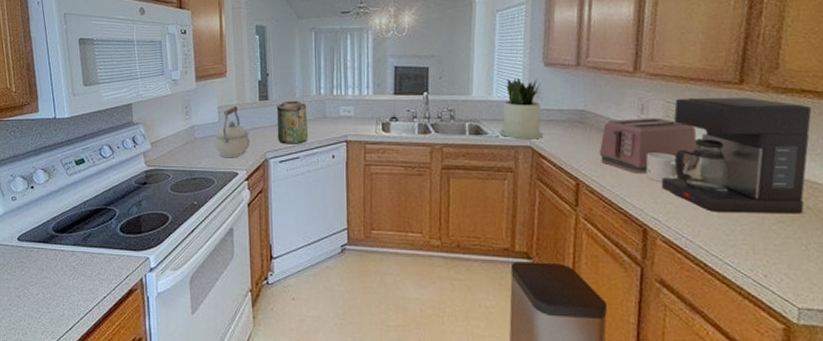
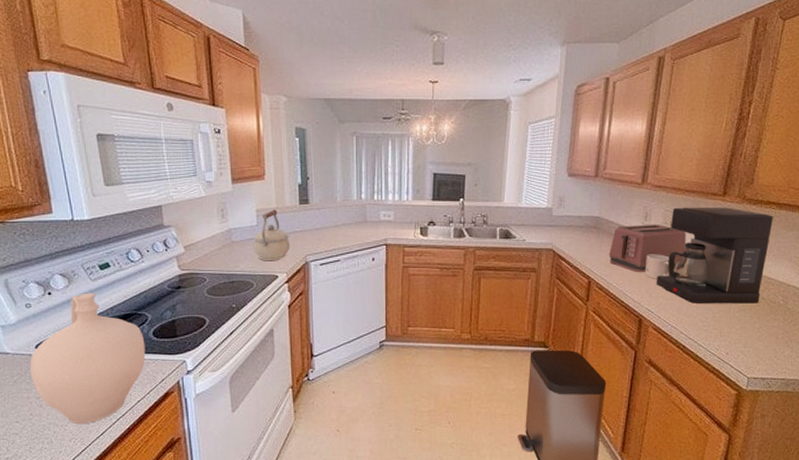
ceramic jug: none [12,187,113,318] -> present [30,292,146,425]
canister: present [276,100,309,144] -> none [317,204,350,248]
planter: present [498,77,544,140] -> none [525,186,564,243]

